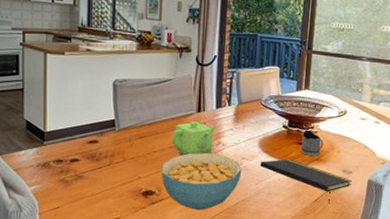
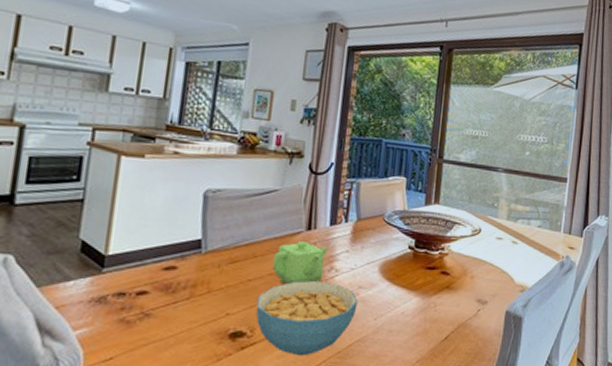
notepad: present [260,159,353,204] -> none [380,287,488,342]
tea glass holder: present [300,129,324,156] -> none [428,251,455,283]

